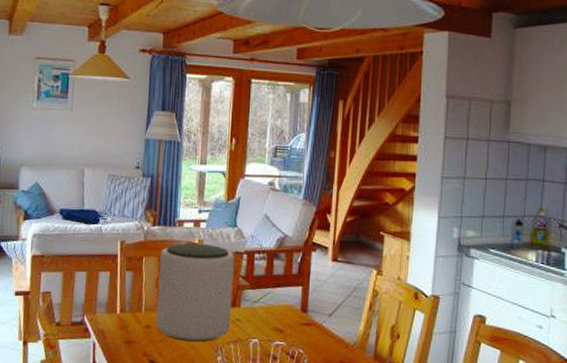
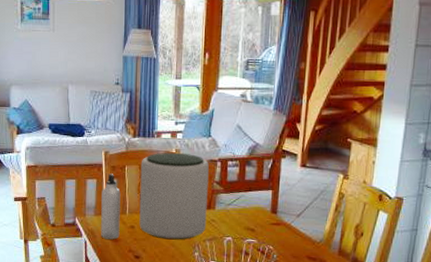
water bottle: none [112,265,137,341] -> present [101,173,121,240]

